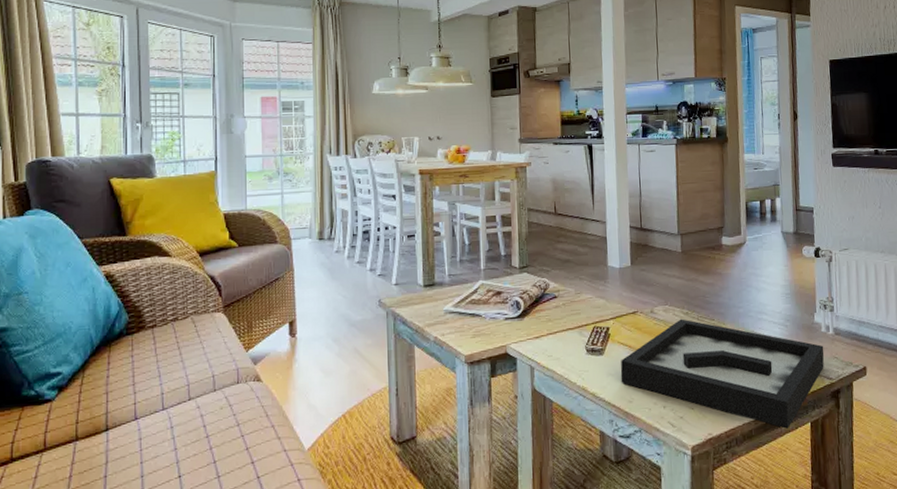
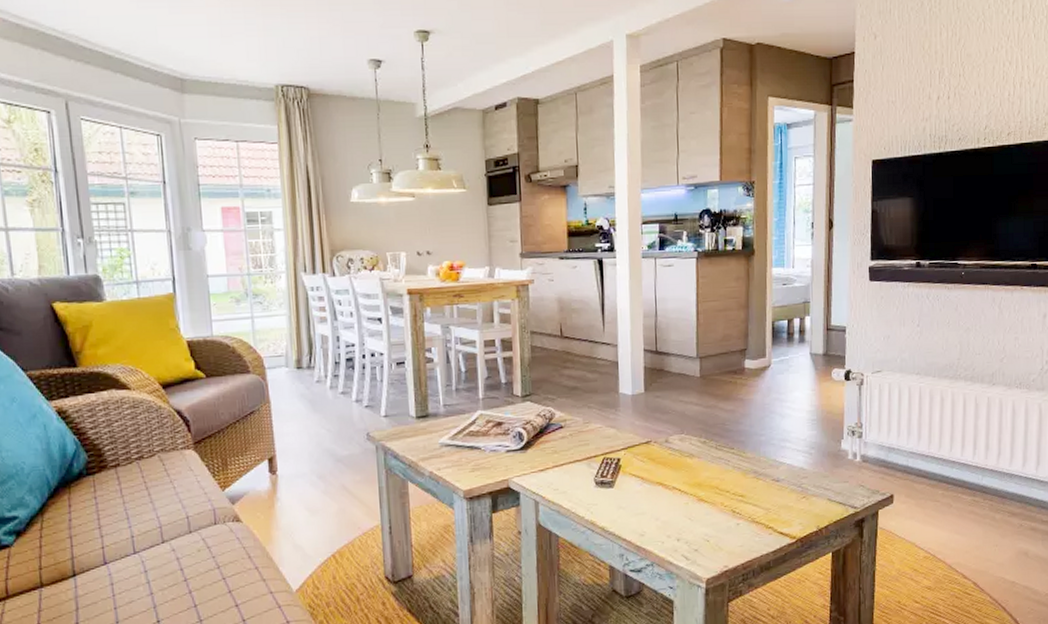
decorative tray: present [620,319,825,429] -> none [632,448,850,559]

